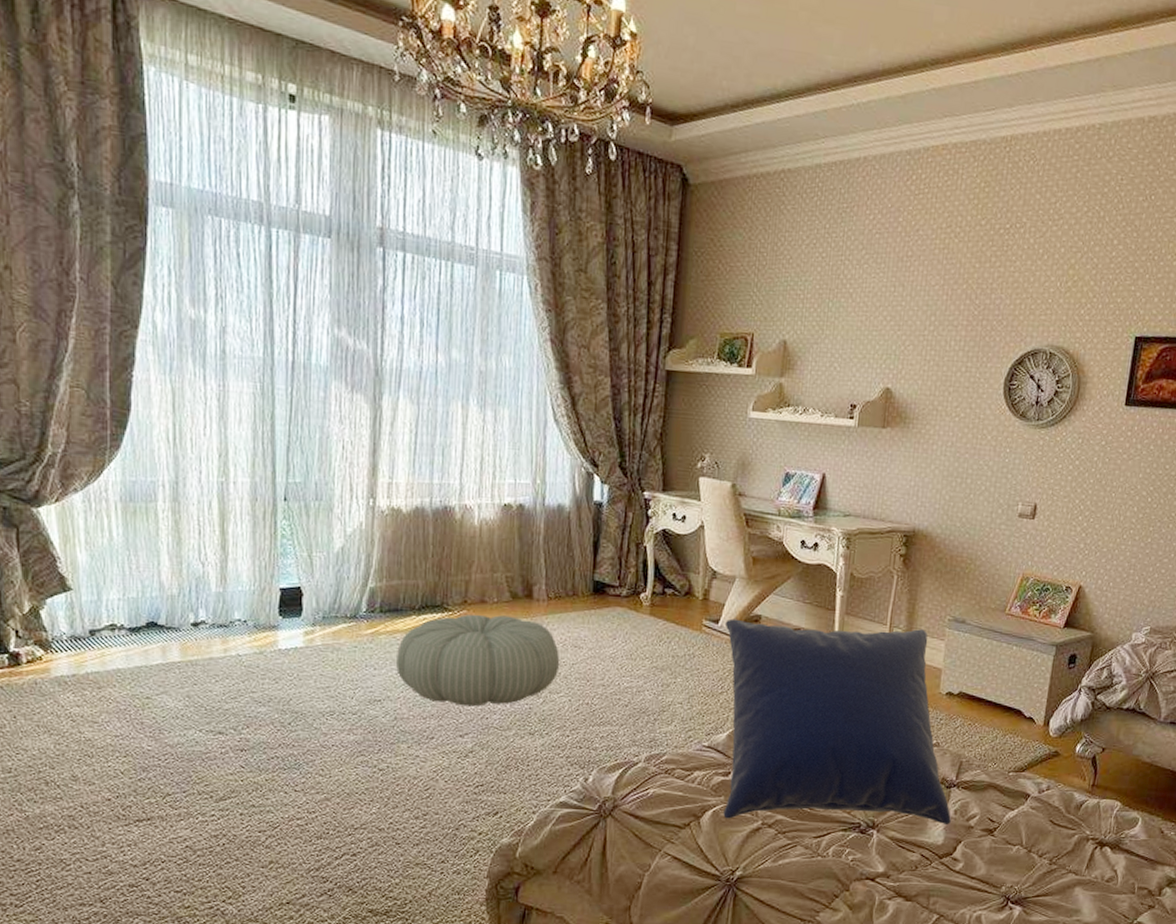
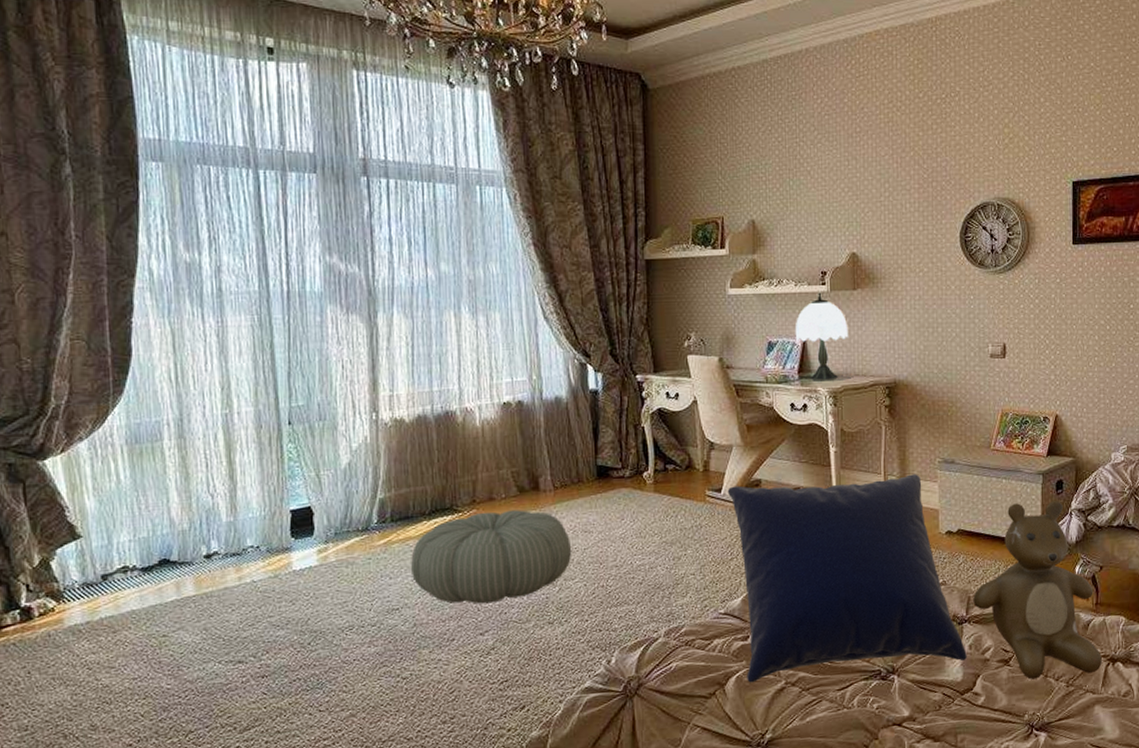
table lamp: none [793,426,872,523] -> present [780,292,854,383]
teddy bear: none [965,672,1092,853] -> present [973,501,1102,679]

